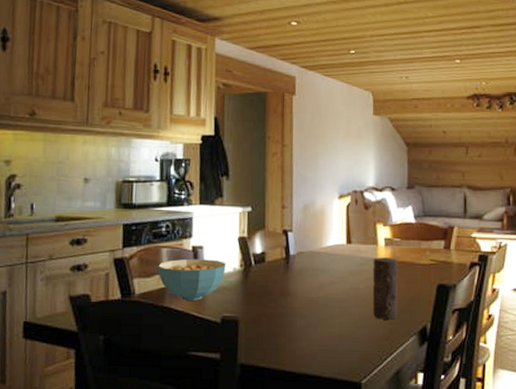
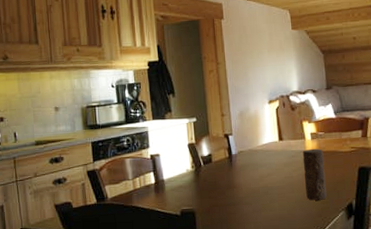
cereal bowl: present [158,258,226,300] -> none [124,164,180,200]

